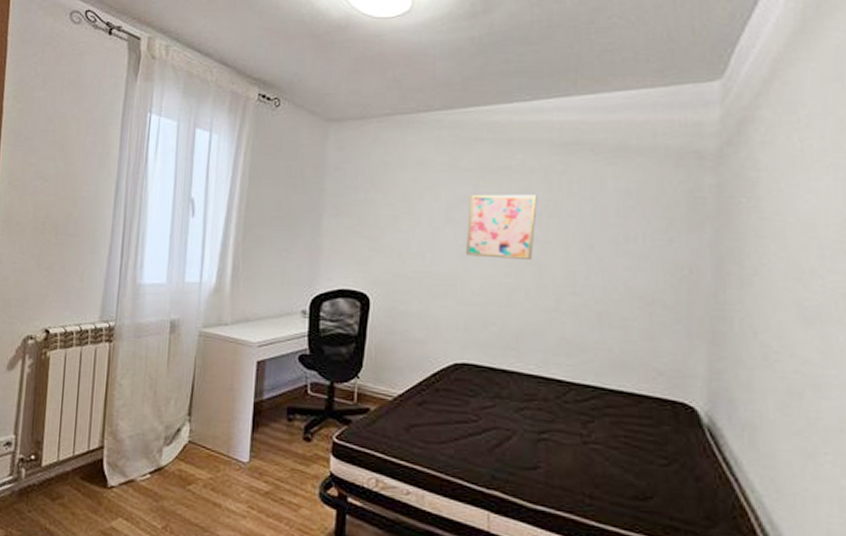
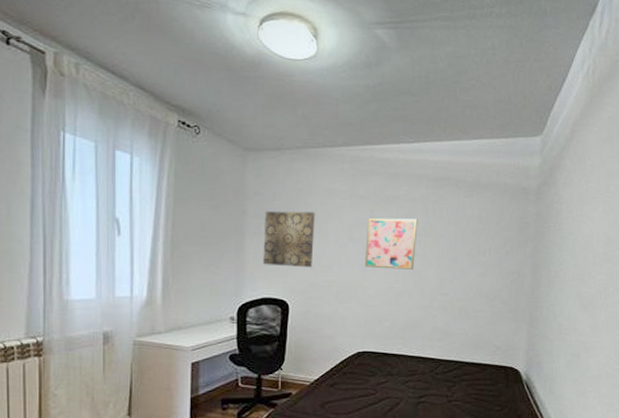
wall art: none [342,188,405,255] -> present [263,211,315,268]

